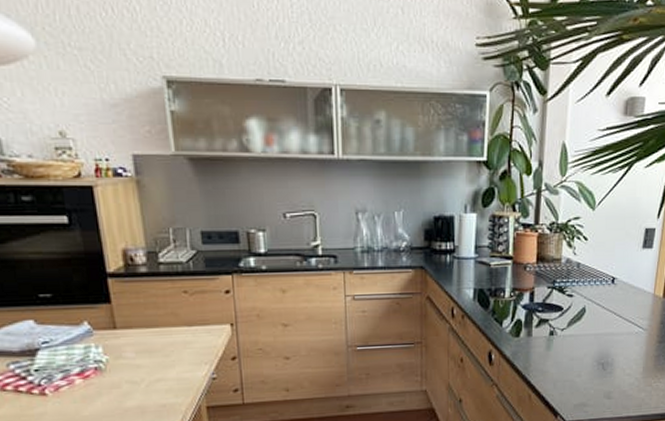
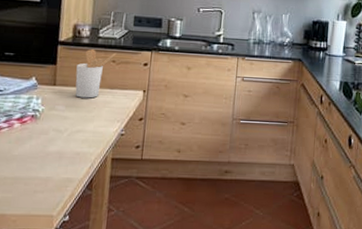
utensil holder: none [138,278,187,341] -> present [75,48,117,98]

